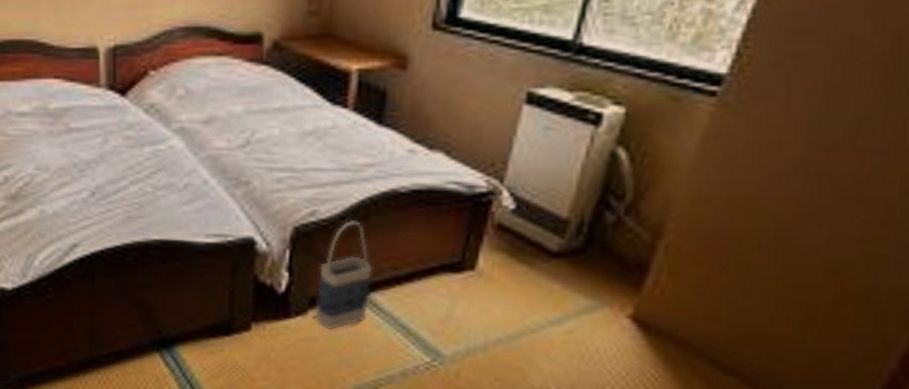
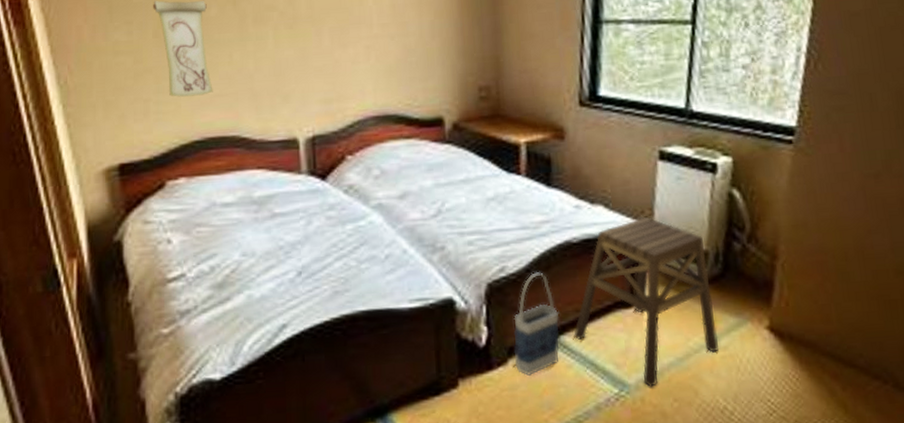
stool: none [386,170,566,362] -> present [574,216,719,387]

